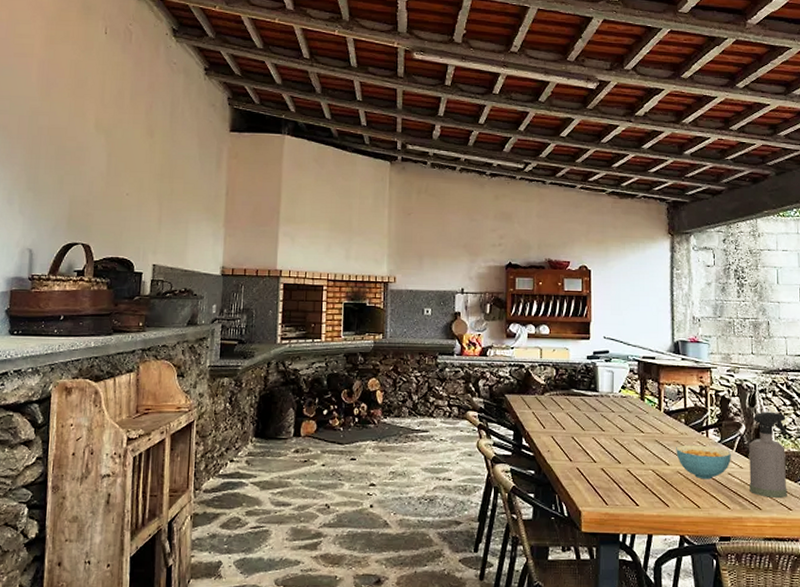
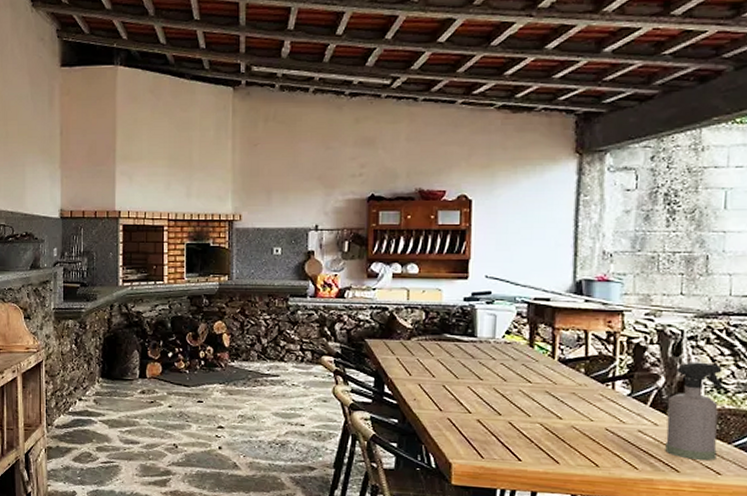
cereal bowl: present [676,445,731,480] -> none [571,397,643,437]

